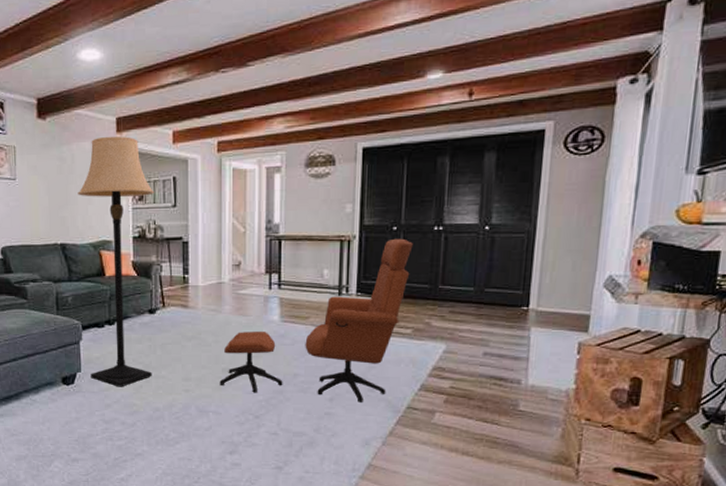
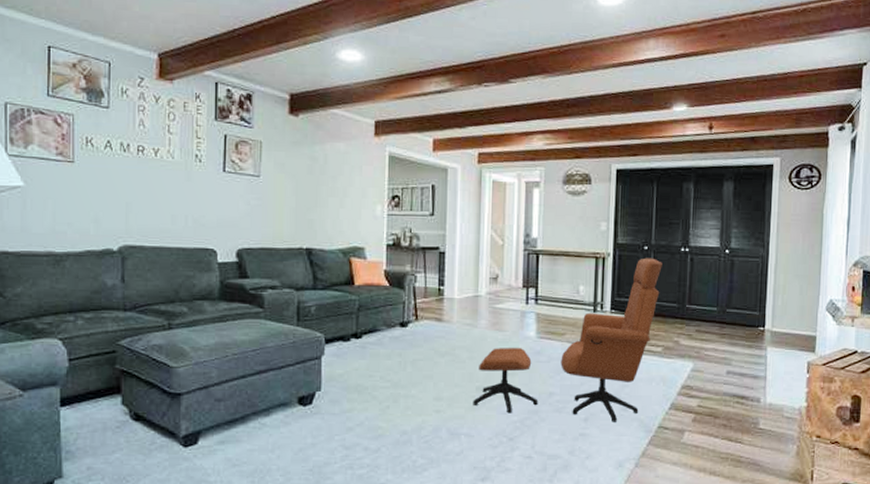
lamp: present [78,136,155,387] -> none [329,138,412,408]

